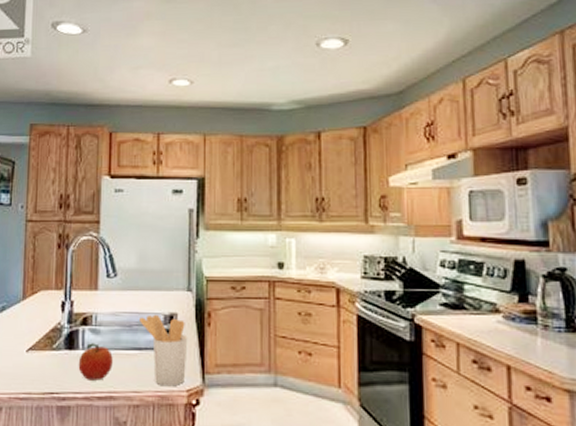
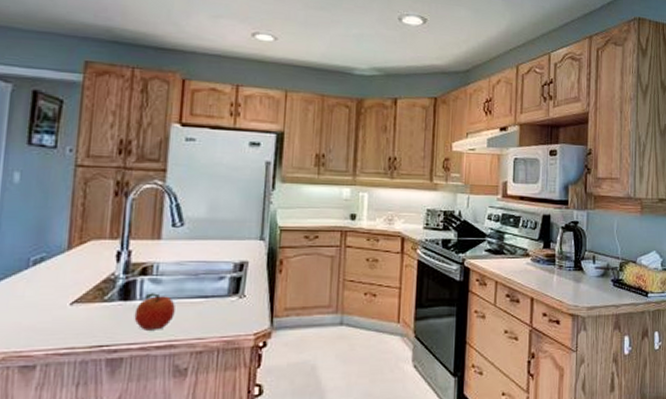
utensil holder: present [140,314,188,387] -> none [207,263,258,332]

